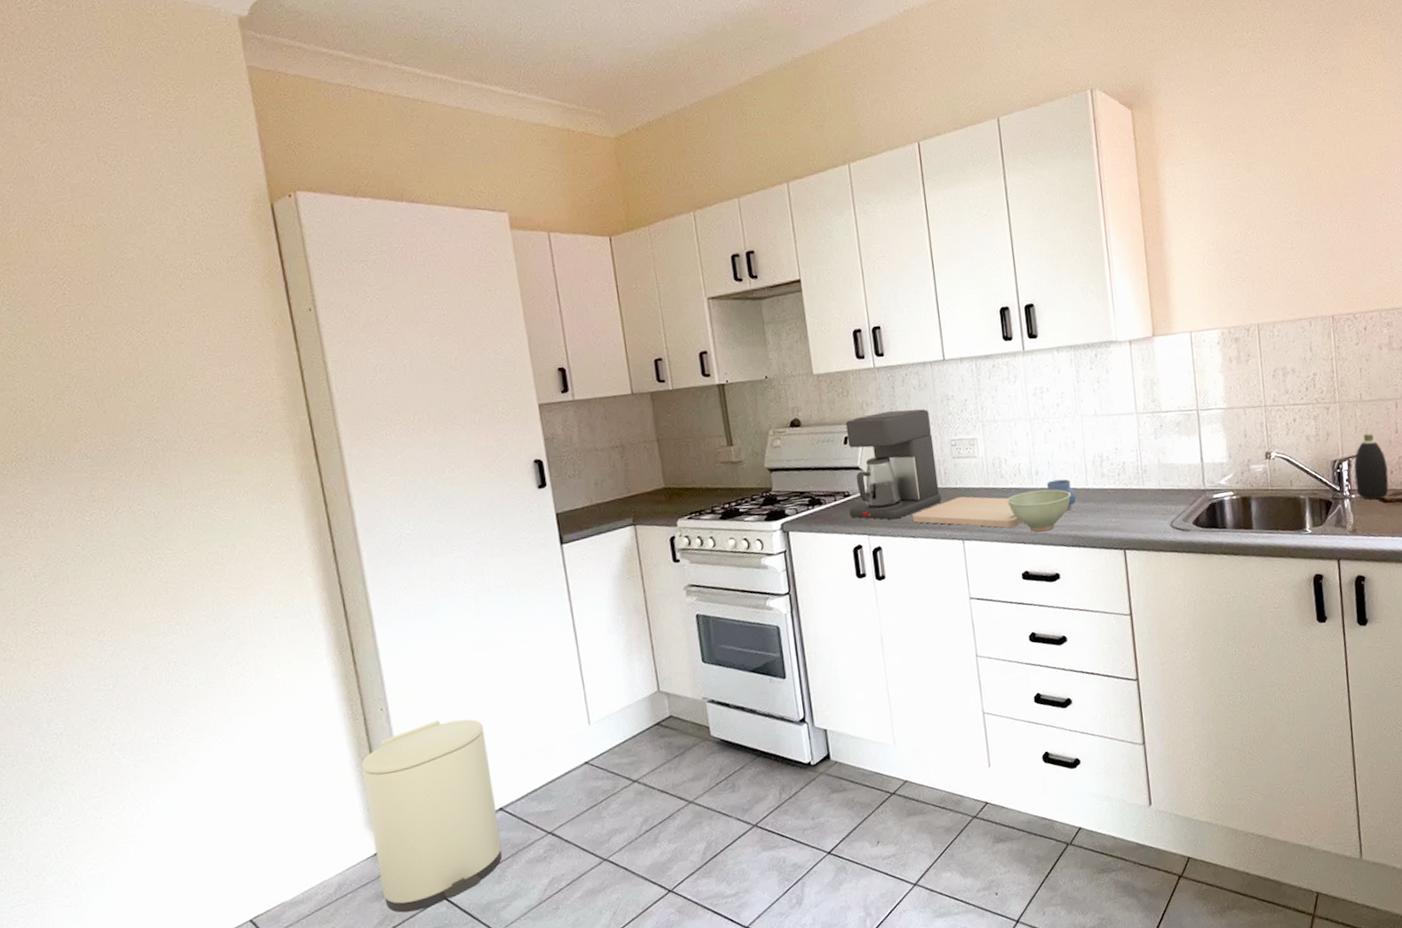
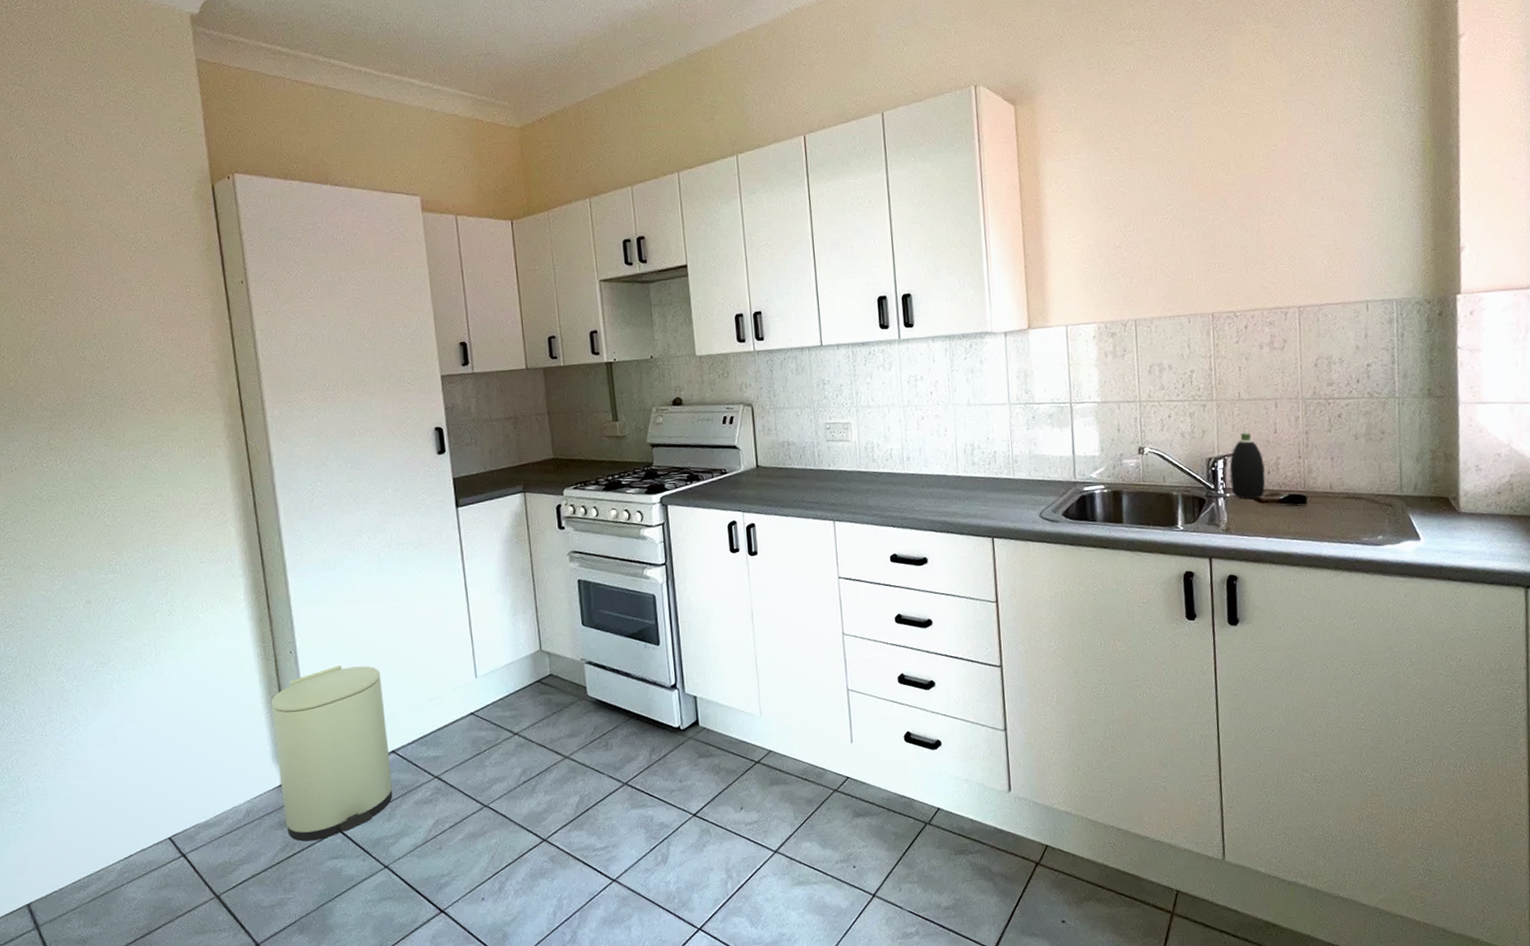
coffee maker: present [845,409,942,520] -> none [725,392,814,498]
cutting board: present [913,496,1023,528] -> none [786,478,893,511]
bowl: present [1007,489,1071,532] -> none [878,475,941,517]
mug: present [1046,479,1076,511] -> none [917,465,946,497]

